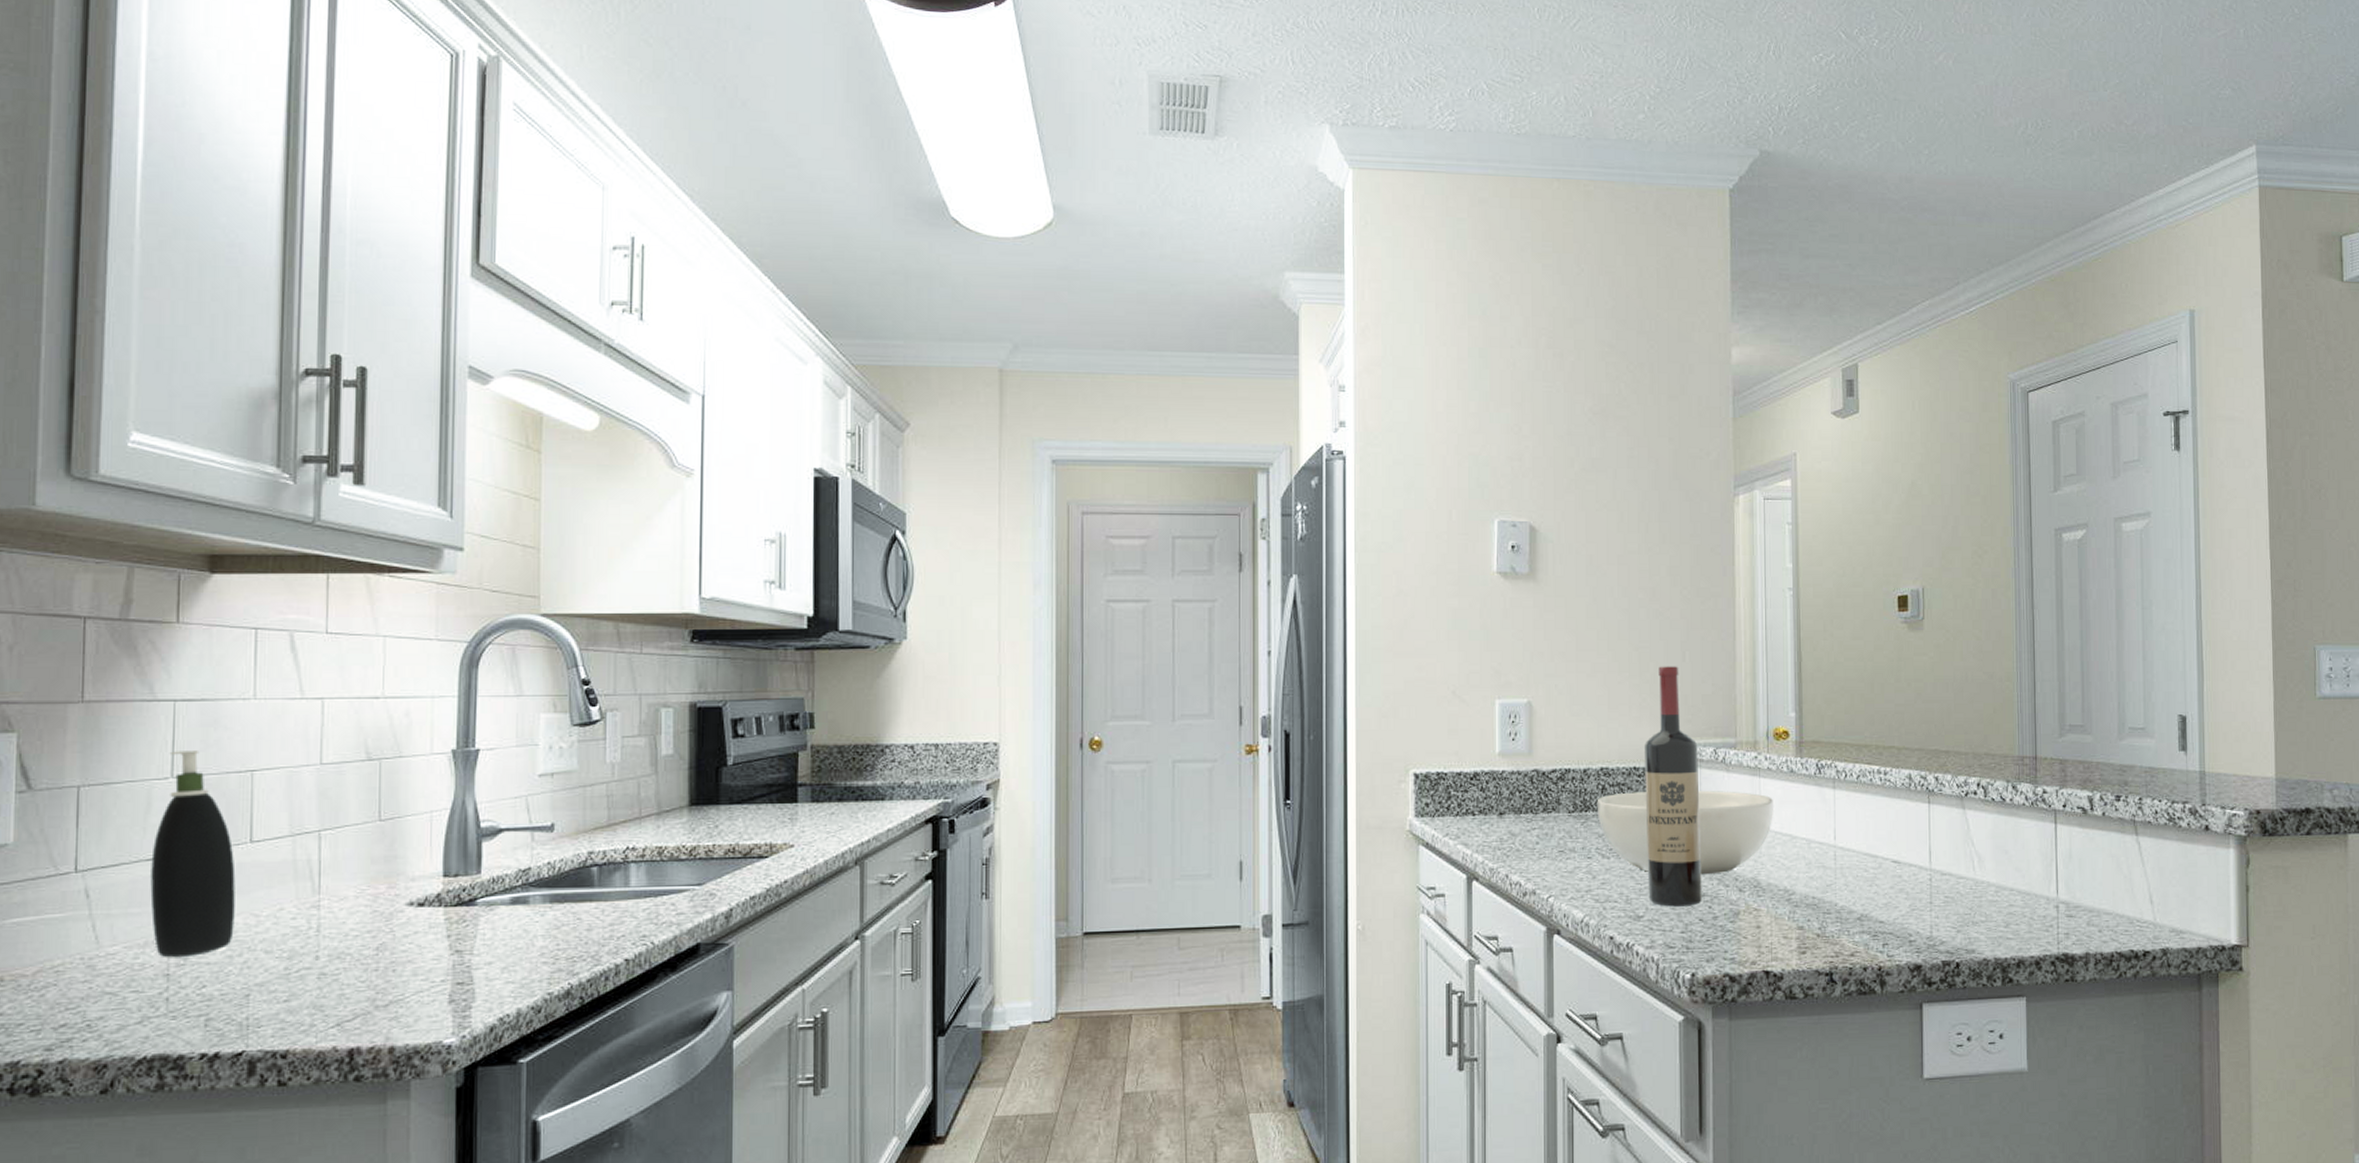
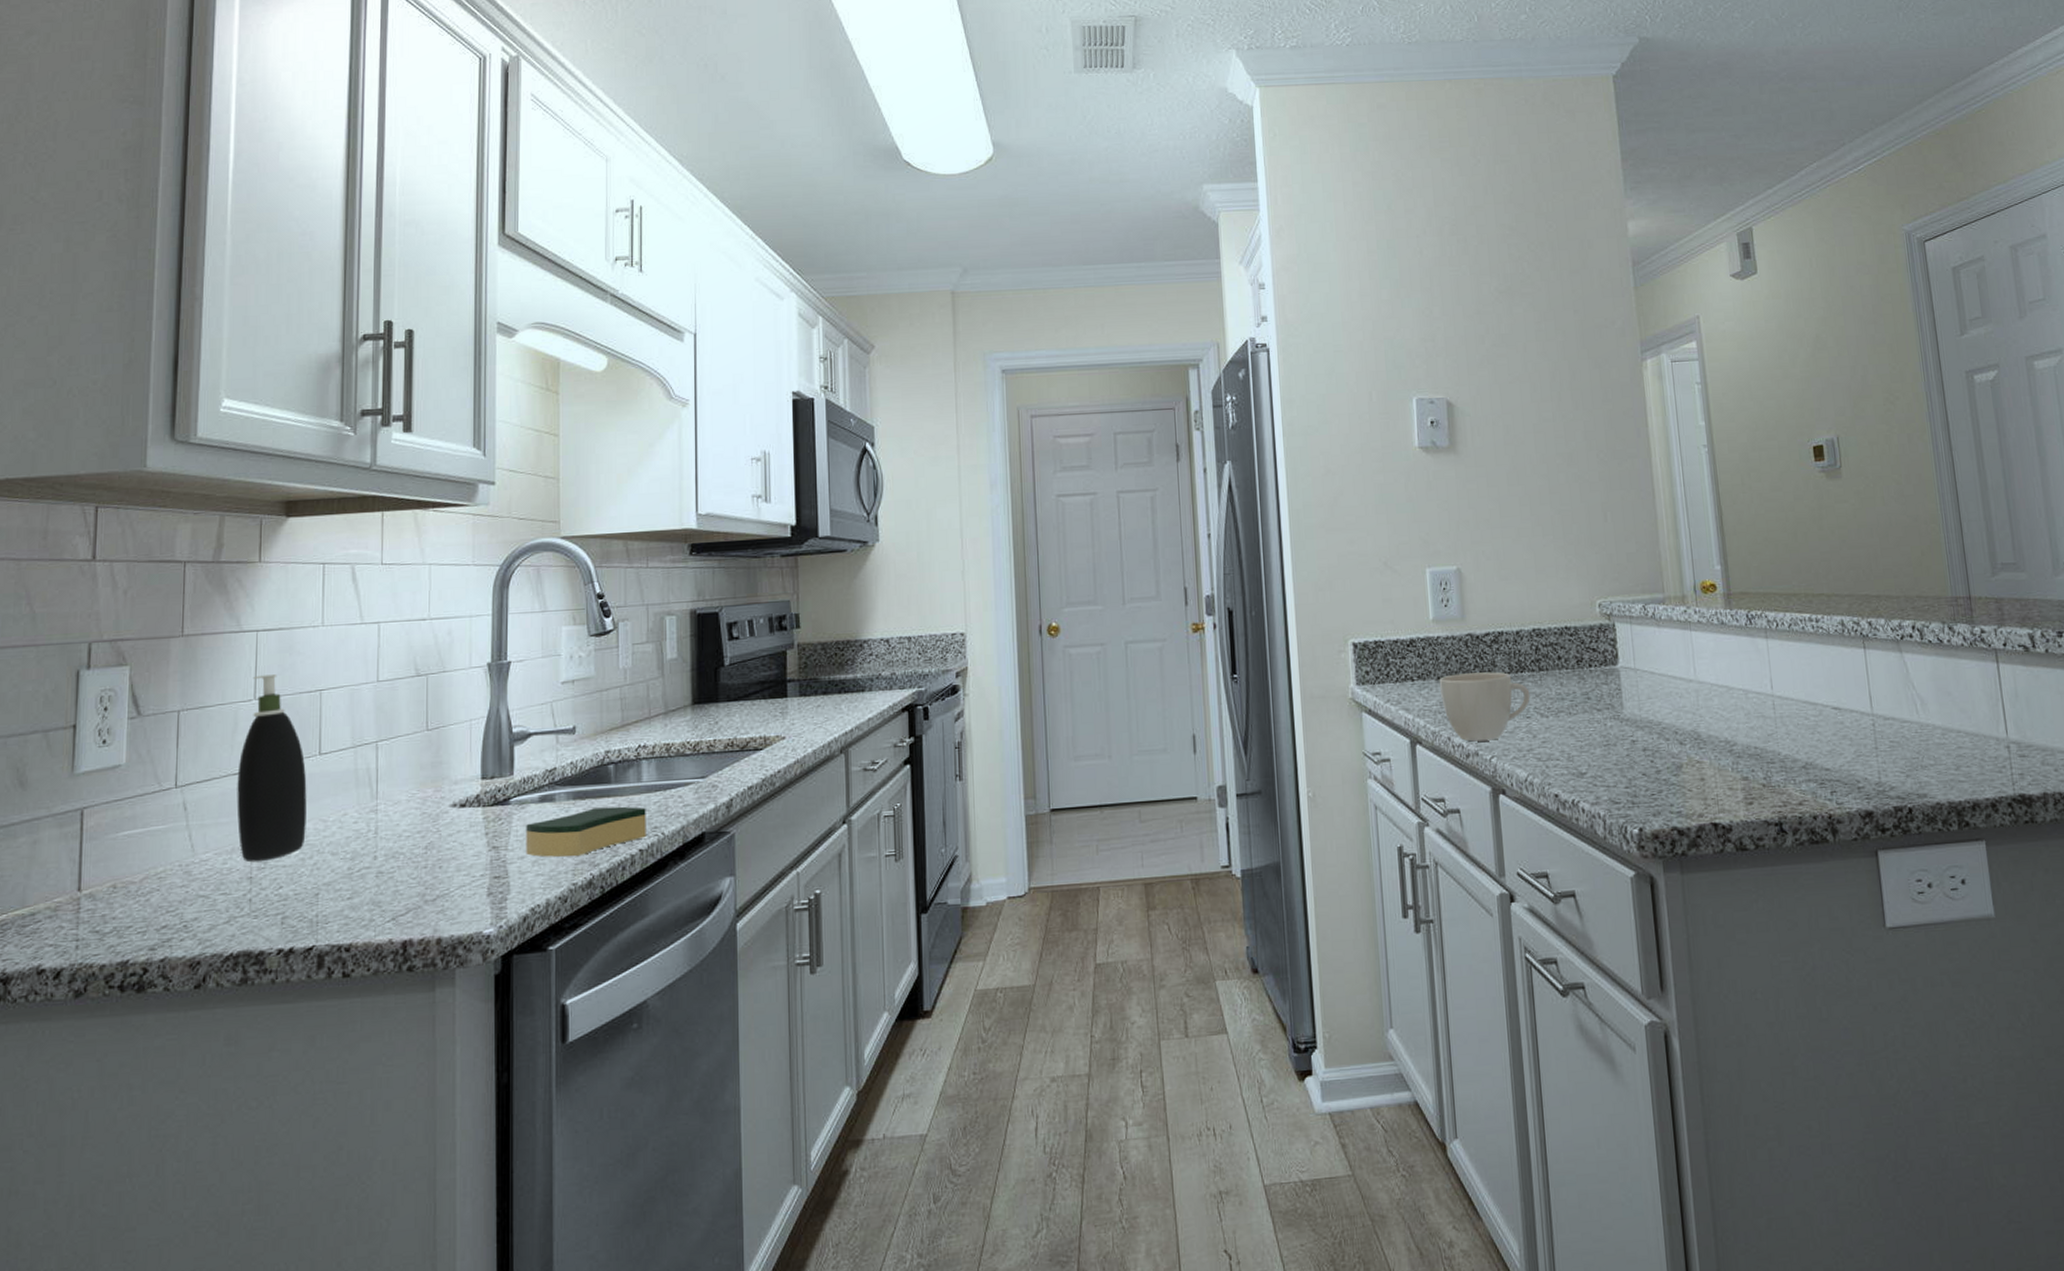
sponge: none [494,912,634,965] -> present [526,806,646,858]
cup: none [1501,810,1593,880] -> present [1439,671,1530,742]
bowl: present [1596,791,1775,875] -> none [1531,645,1709,730]
wine bottle: present [1645,666,1702,907] -> none [1574,527,1644,763]

